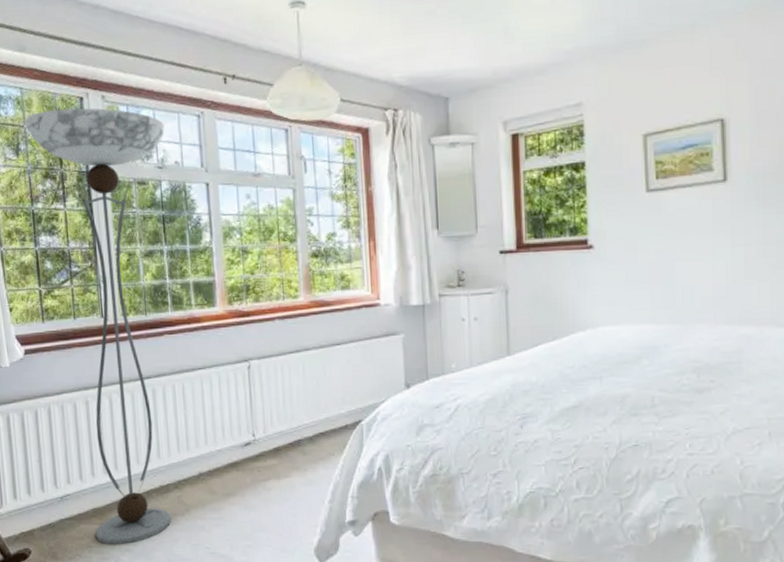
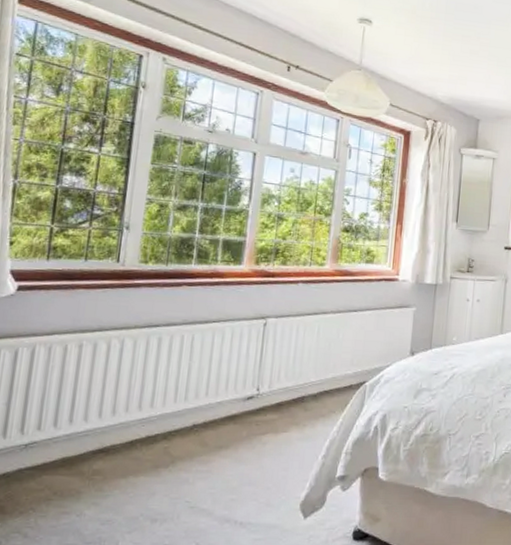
floor lamp: present [25,108,171,545] -> none [59,59,222,498]

